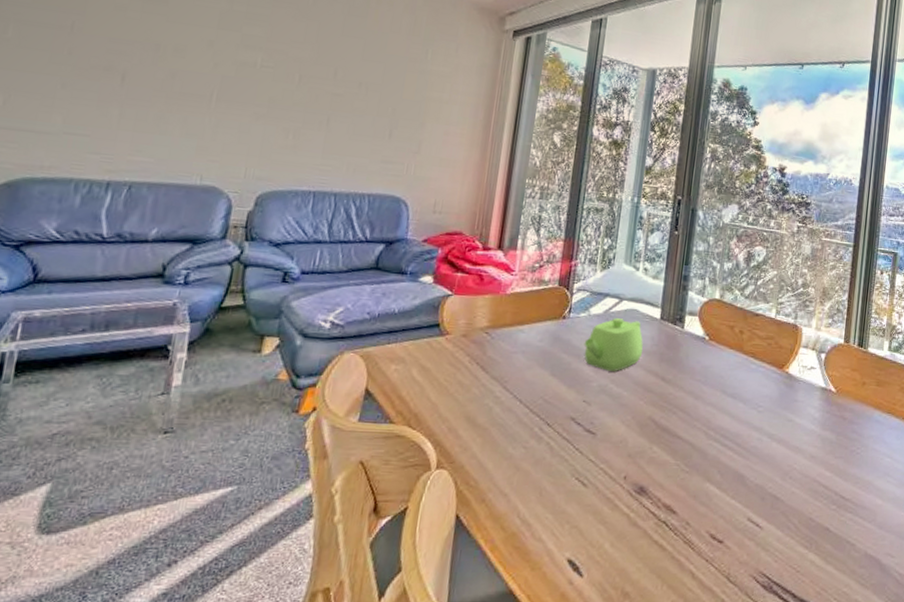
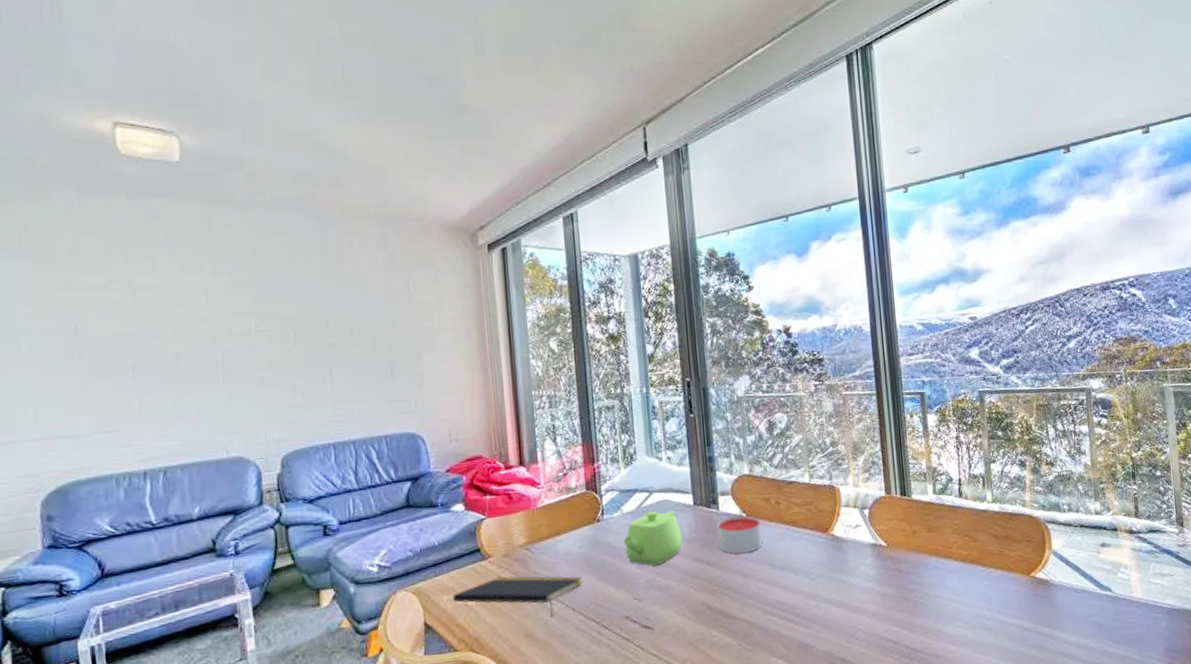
notepad: none [400,355,536,404] -> present [453,576,582,616]
candle: none [676,338,722,375] -> present [717,516,763,554]

